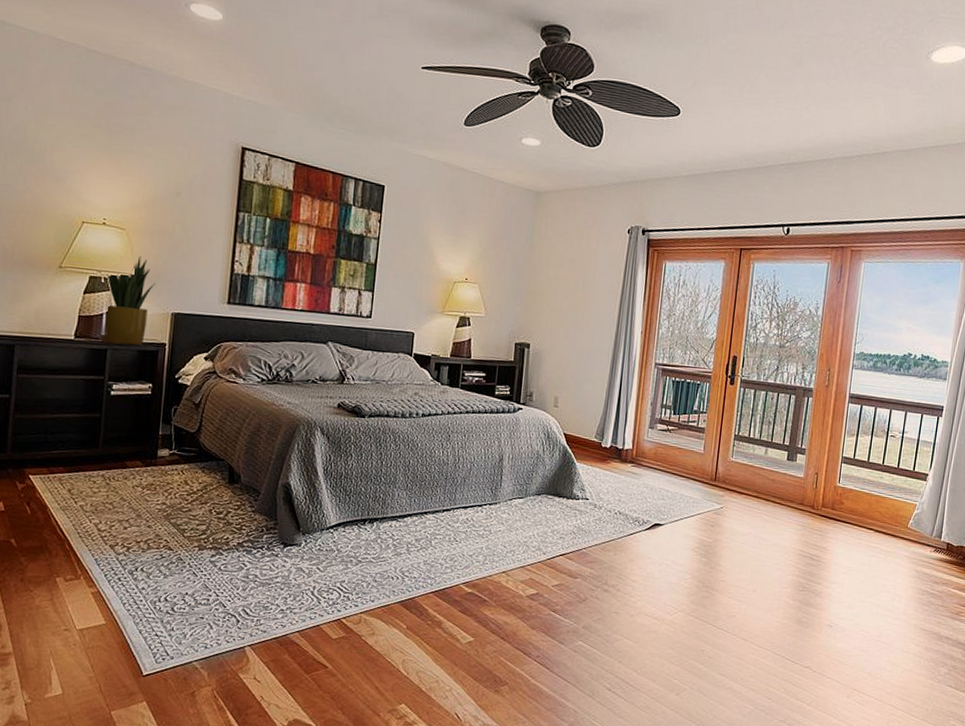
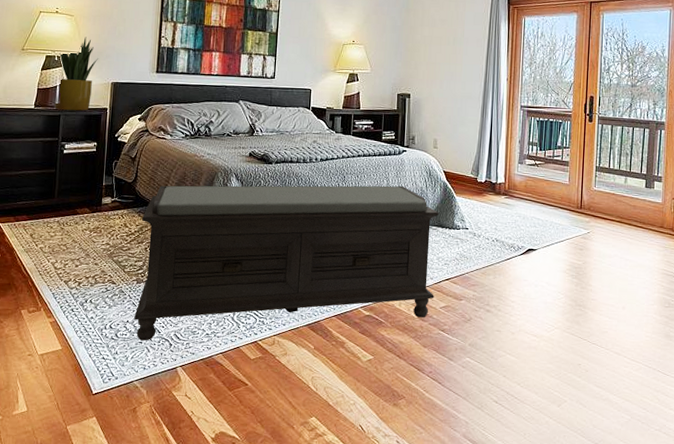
bench: none [194,437,556,617] -> present [134,185,439,341]

